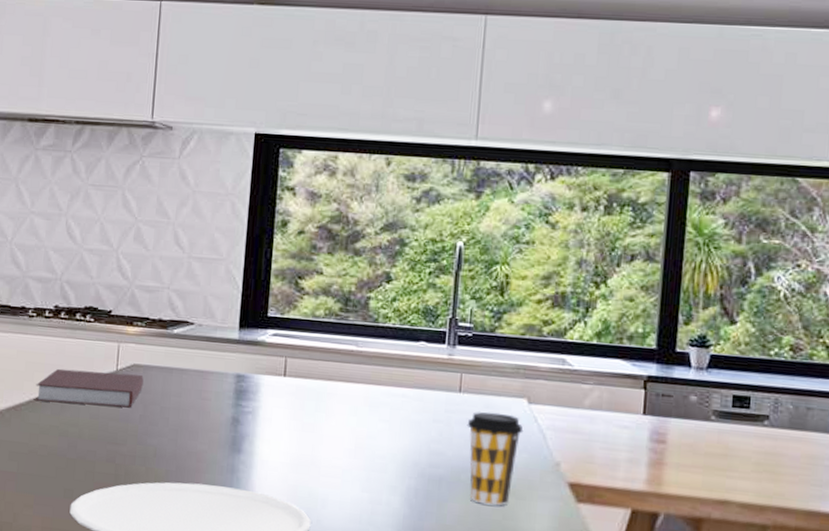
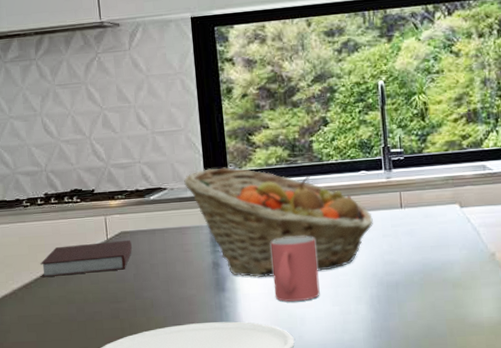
fruit basket: none [215,308,425,449] -> present [184,167,373,278]
mug: none [297,403,355,480] -> present [270,236,320,302]
coffee cup: present [467,412,524,506] -> none [412,219,460,299]

